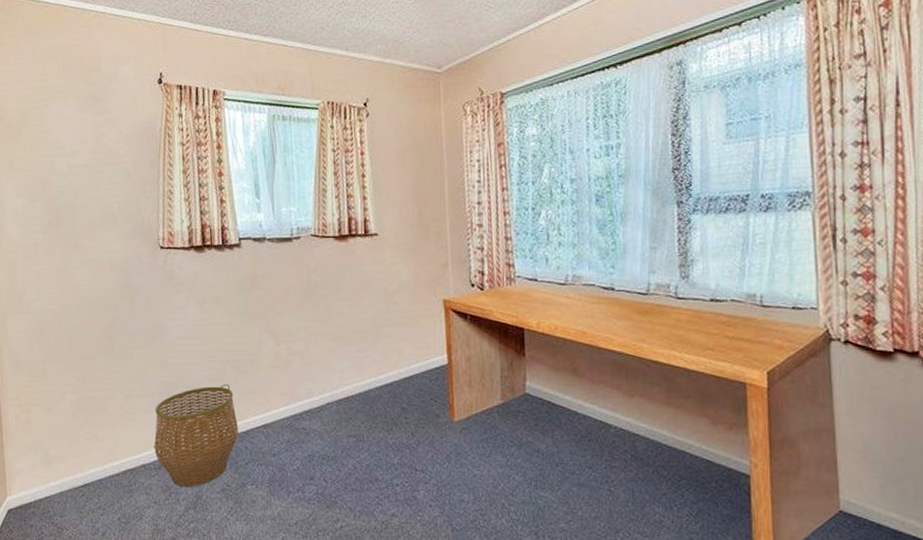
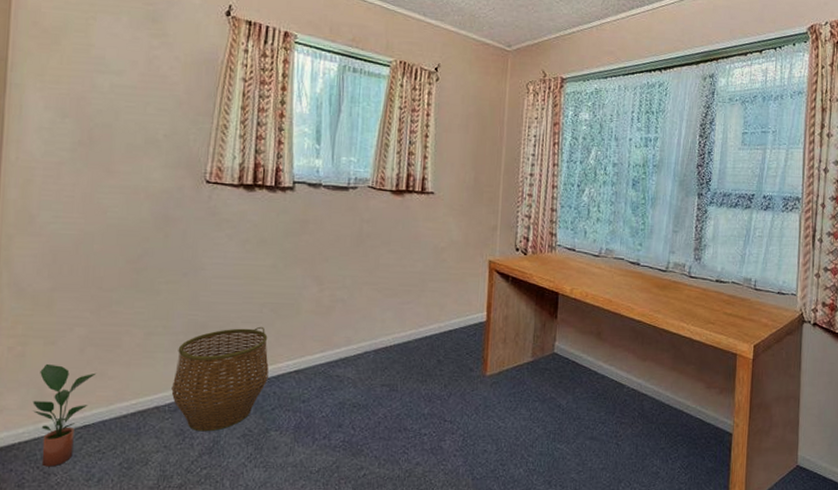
potted plant: none [41,429,90,522] -> present [33,363,97,467]

